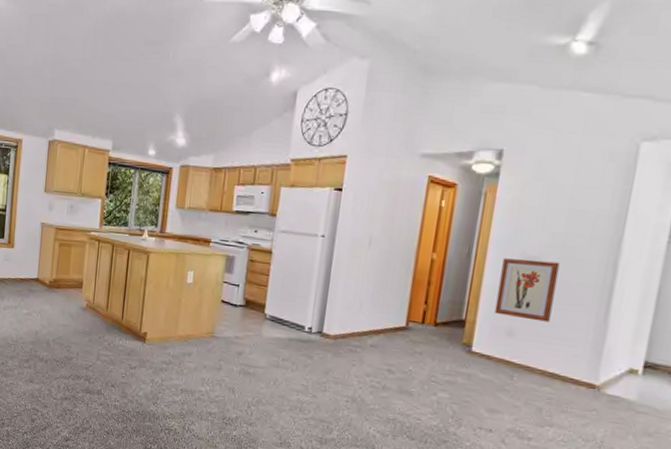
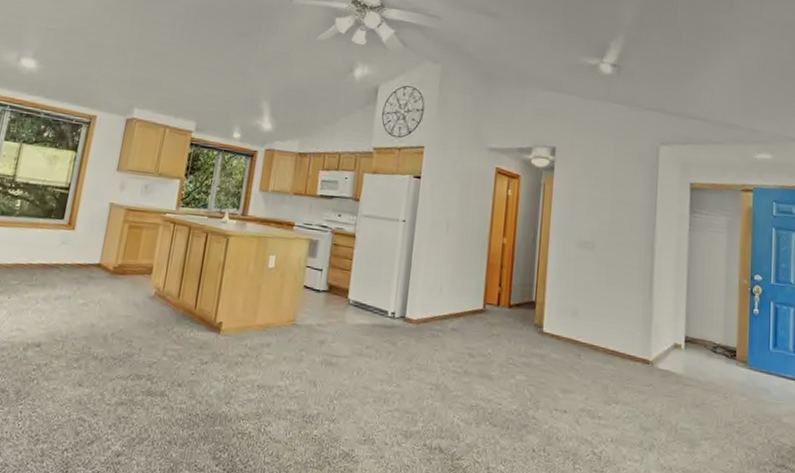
wall art: present [494,258,560,322] -> none [560,243,609,302]

